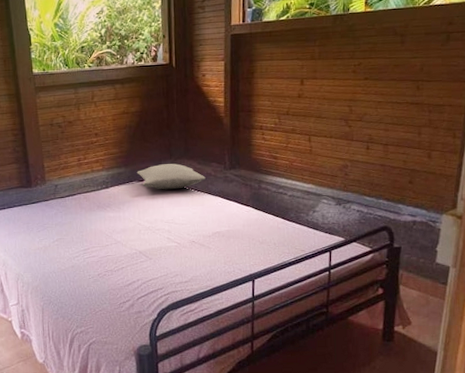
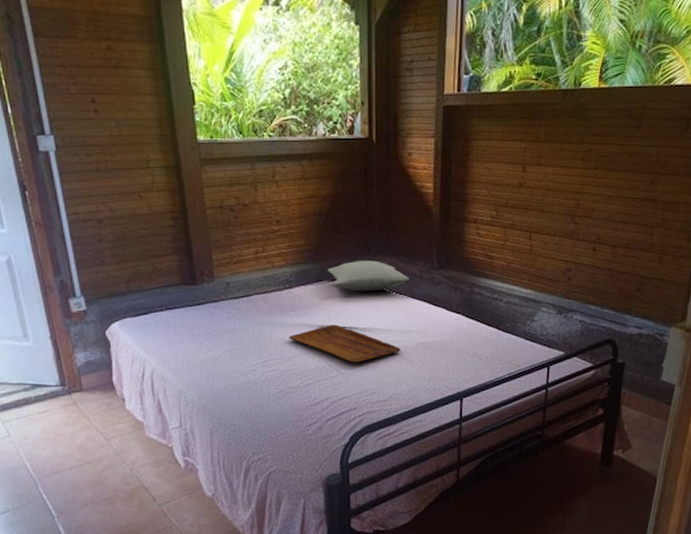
tray: none [105,217,200,250] -> present [288,324,401,363]

